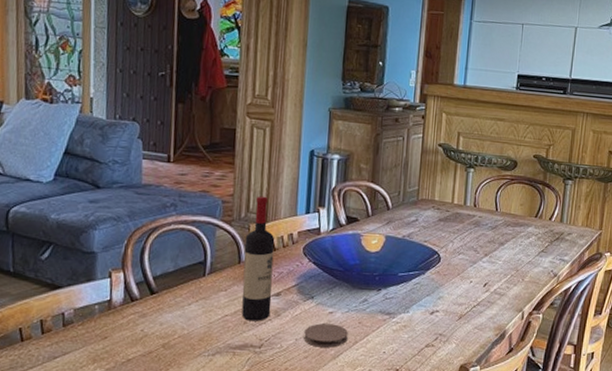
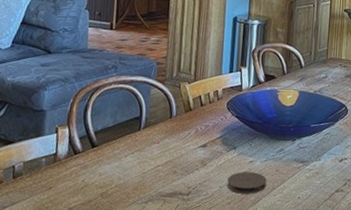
wine bottle: present [241,196,275,321] -> none [172,58,202,171]

